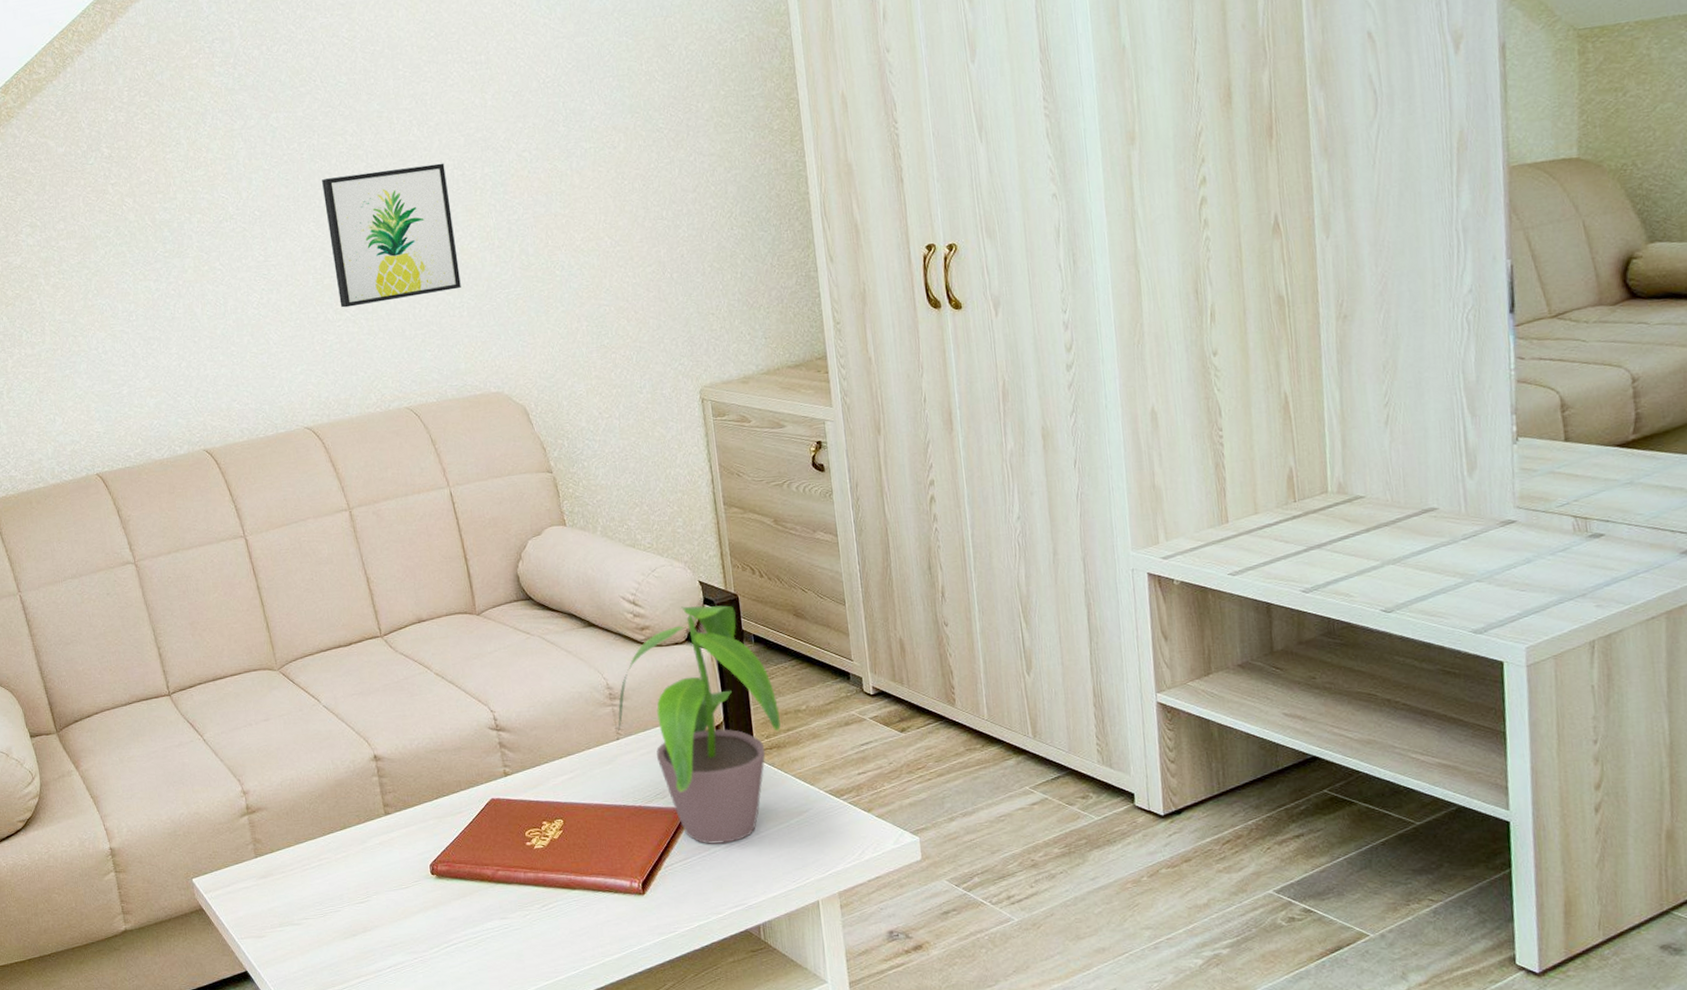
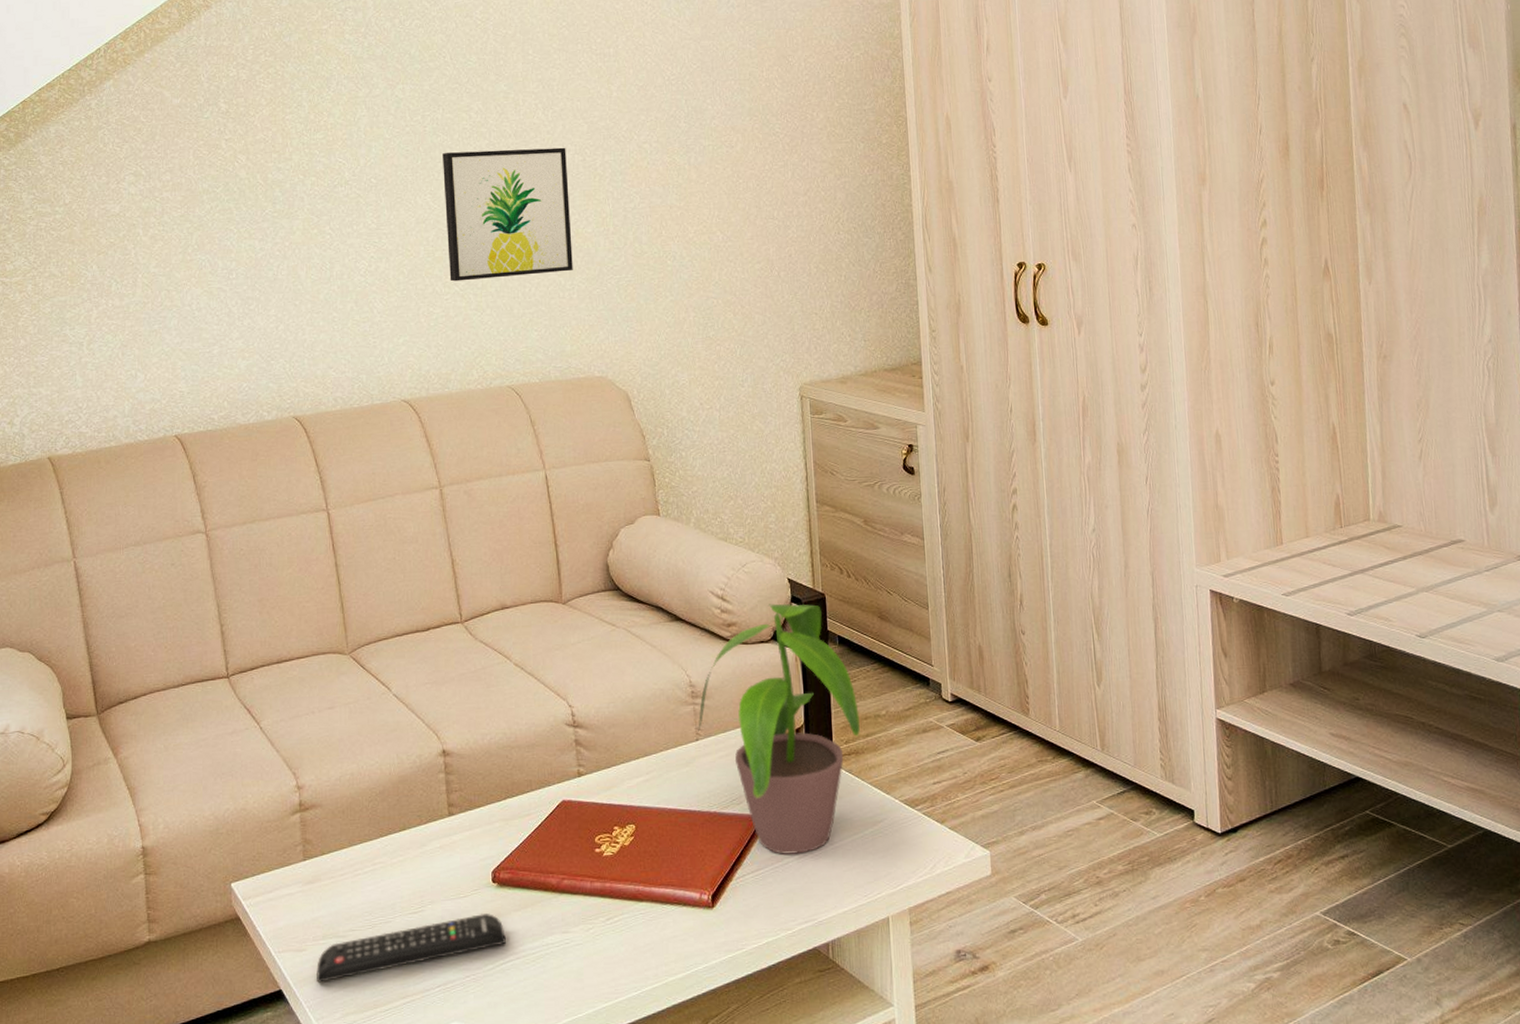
remote control: none [277,902,448,965] -> present [317,914,506,983]

